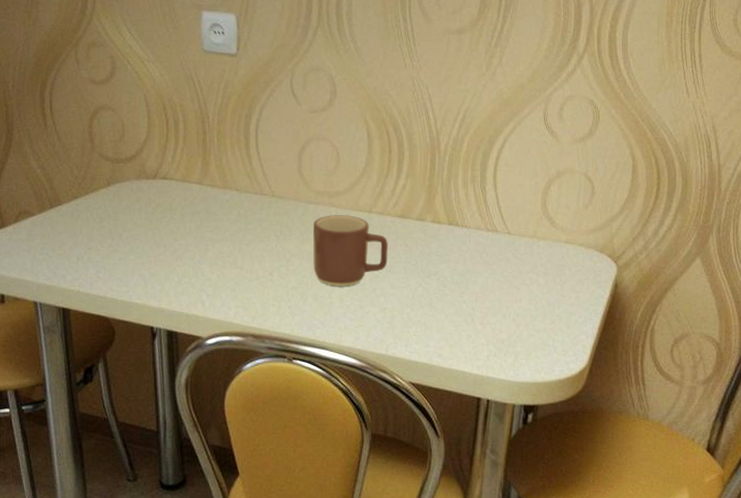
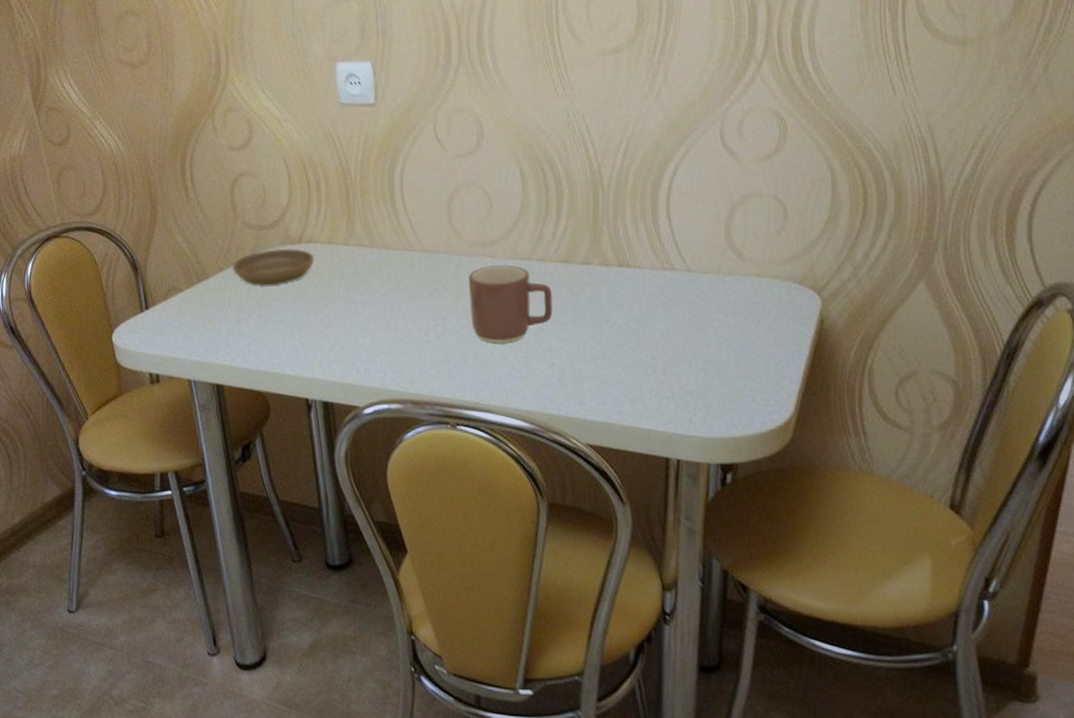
saucer: none [86,182,169,217] -> present [232,248,315,286]

